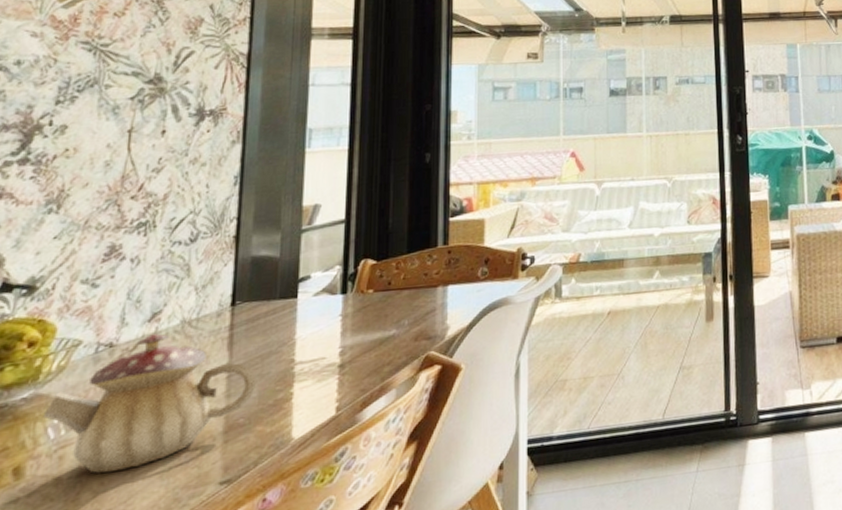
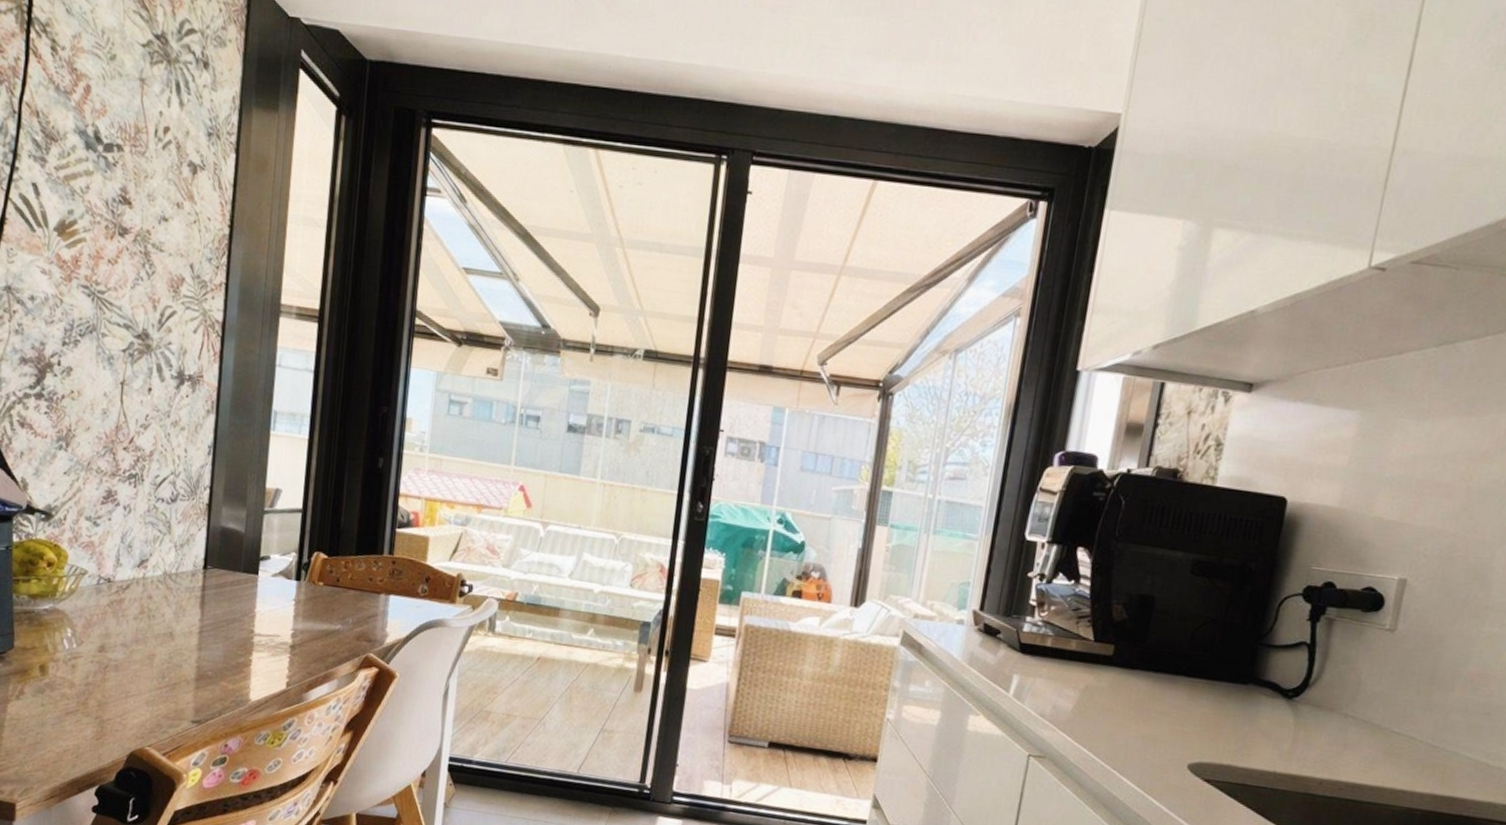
teapot: present [42,332,257,474] -> none [60,577,223,690]

